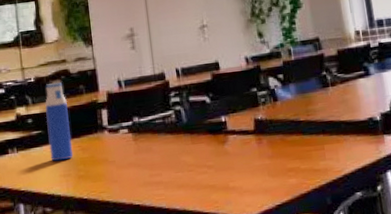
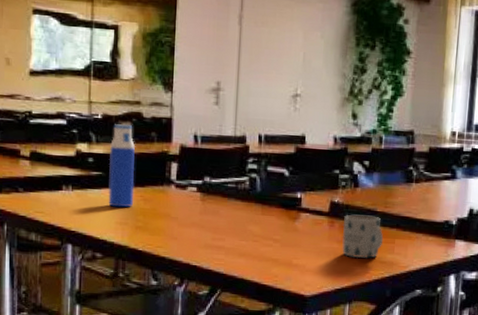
mug: none [270,126,314,171] -> present [342,214,384,259]

